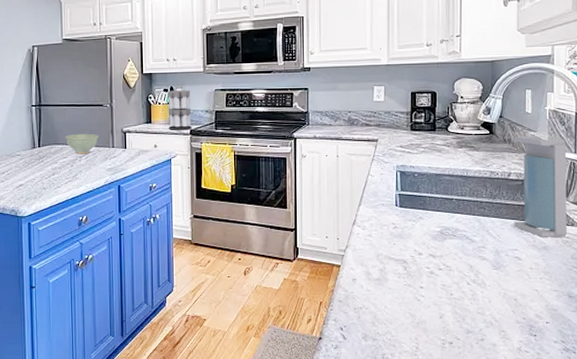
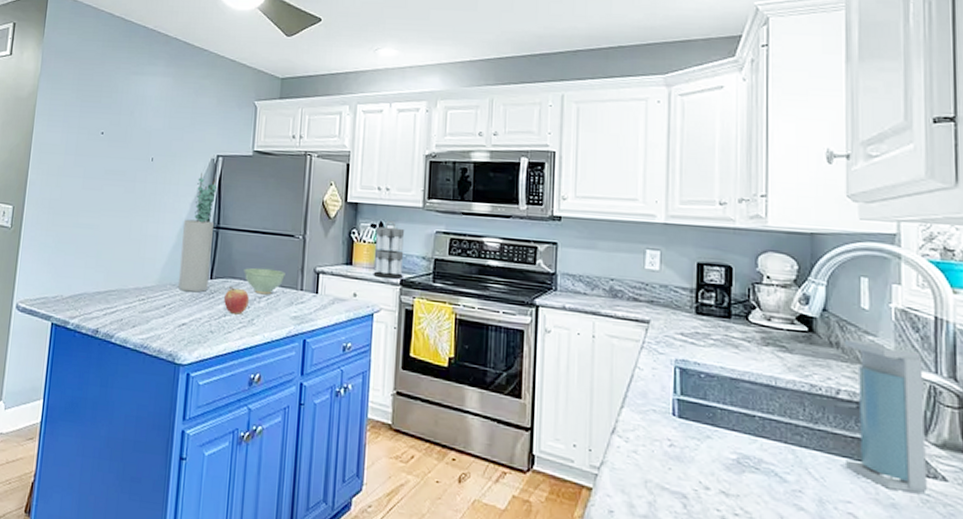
vase: none [10,61,37,159] -> present [177,172,217,293]
fruit: none [52,151,72,172] -> present [224,287,249,315]

